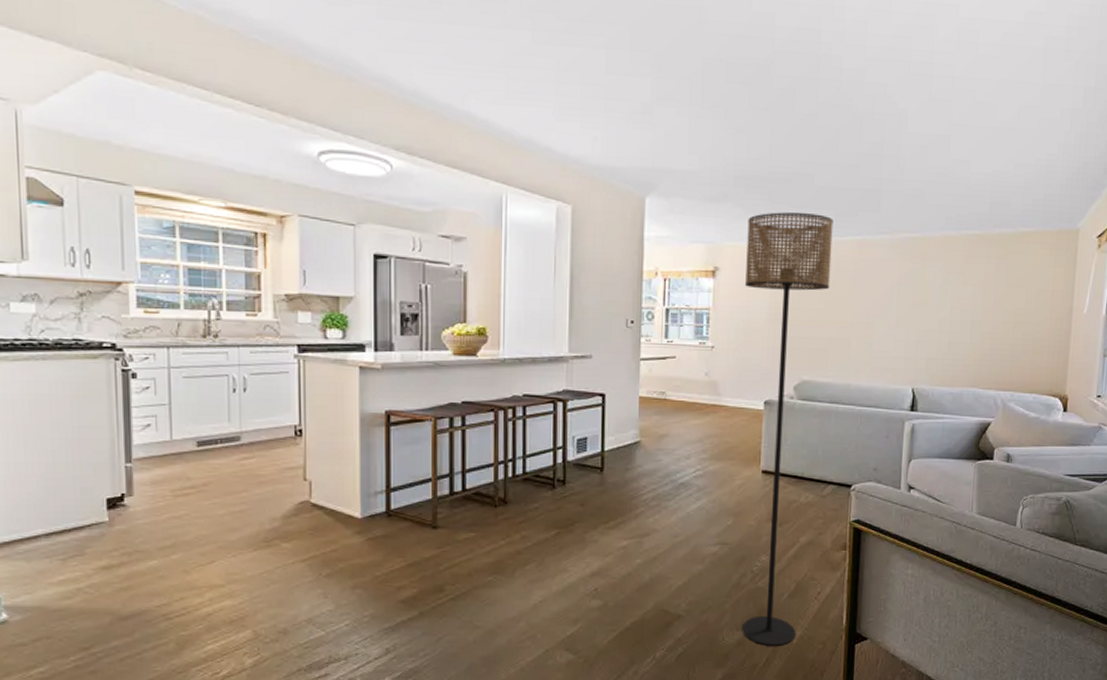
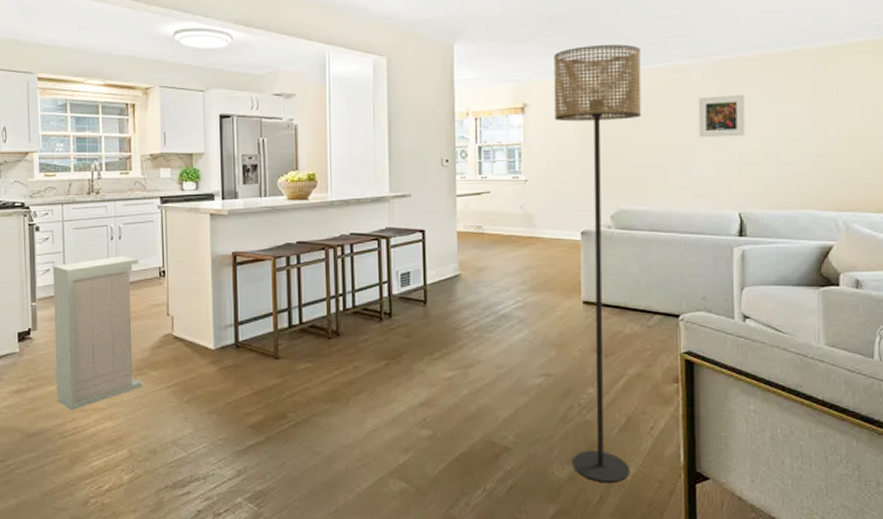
storage cabinet: none [155,411,271,589] -> present [53,256,142,411]
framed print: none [881,273,926,315] -> present [698,94,745,138]

